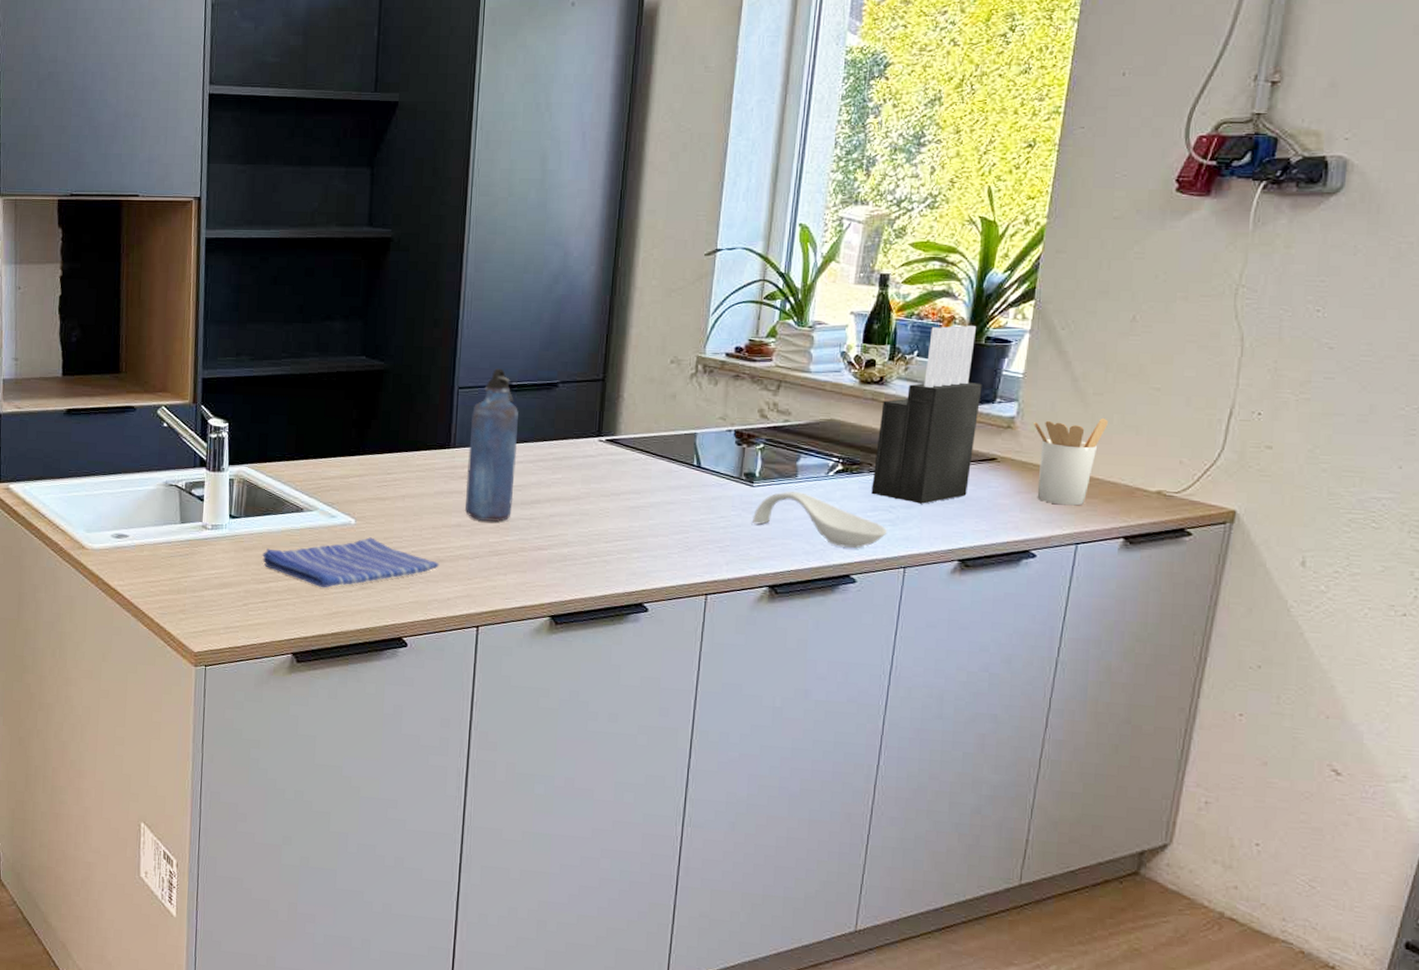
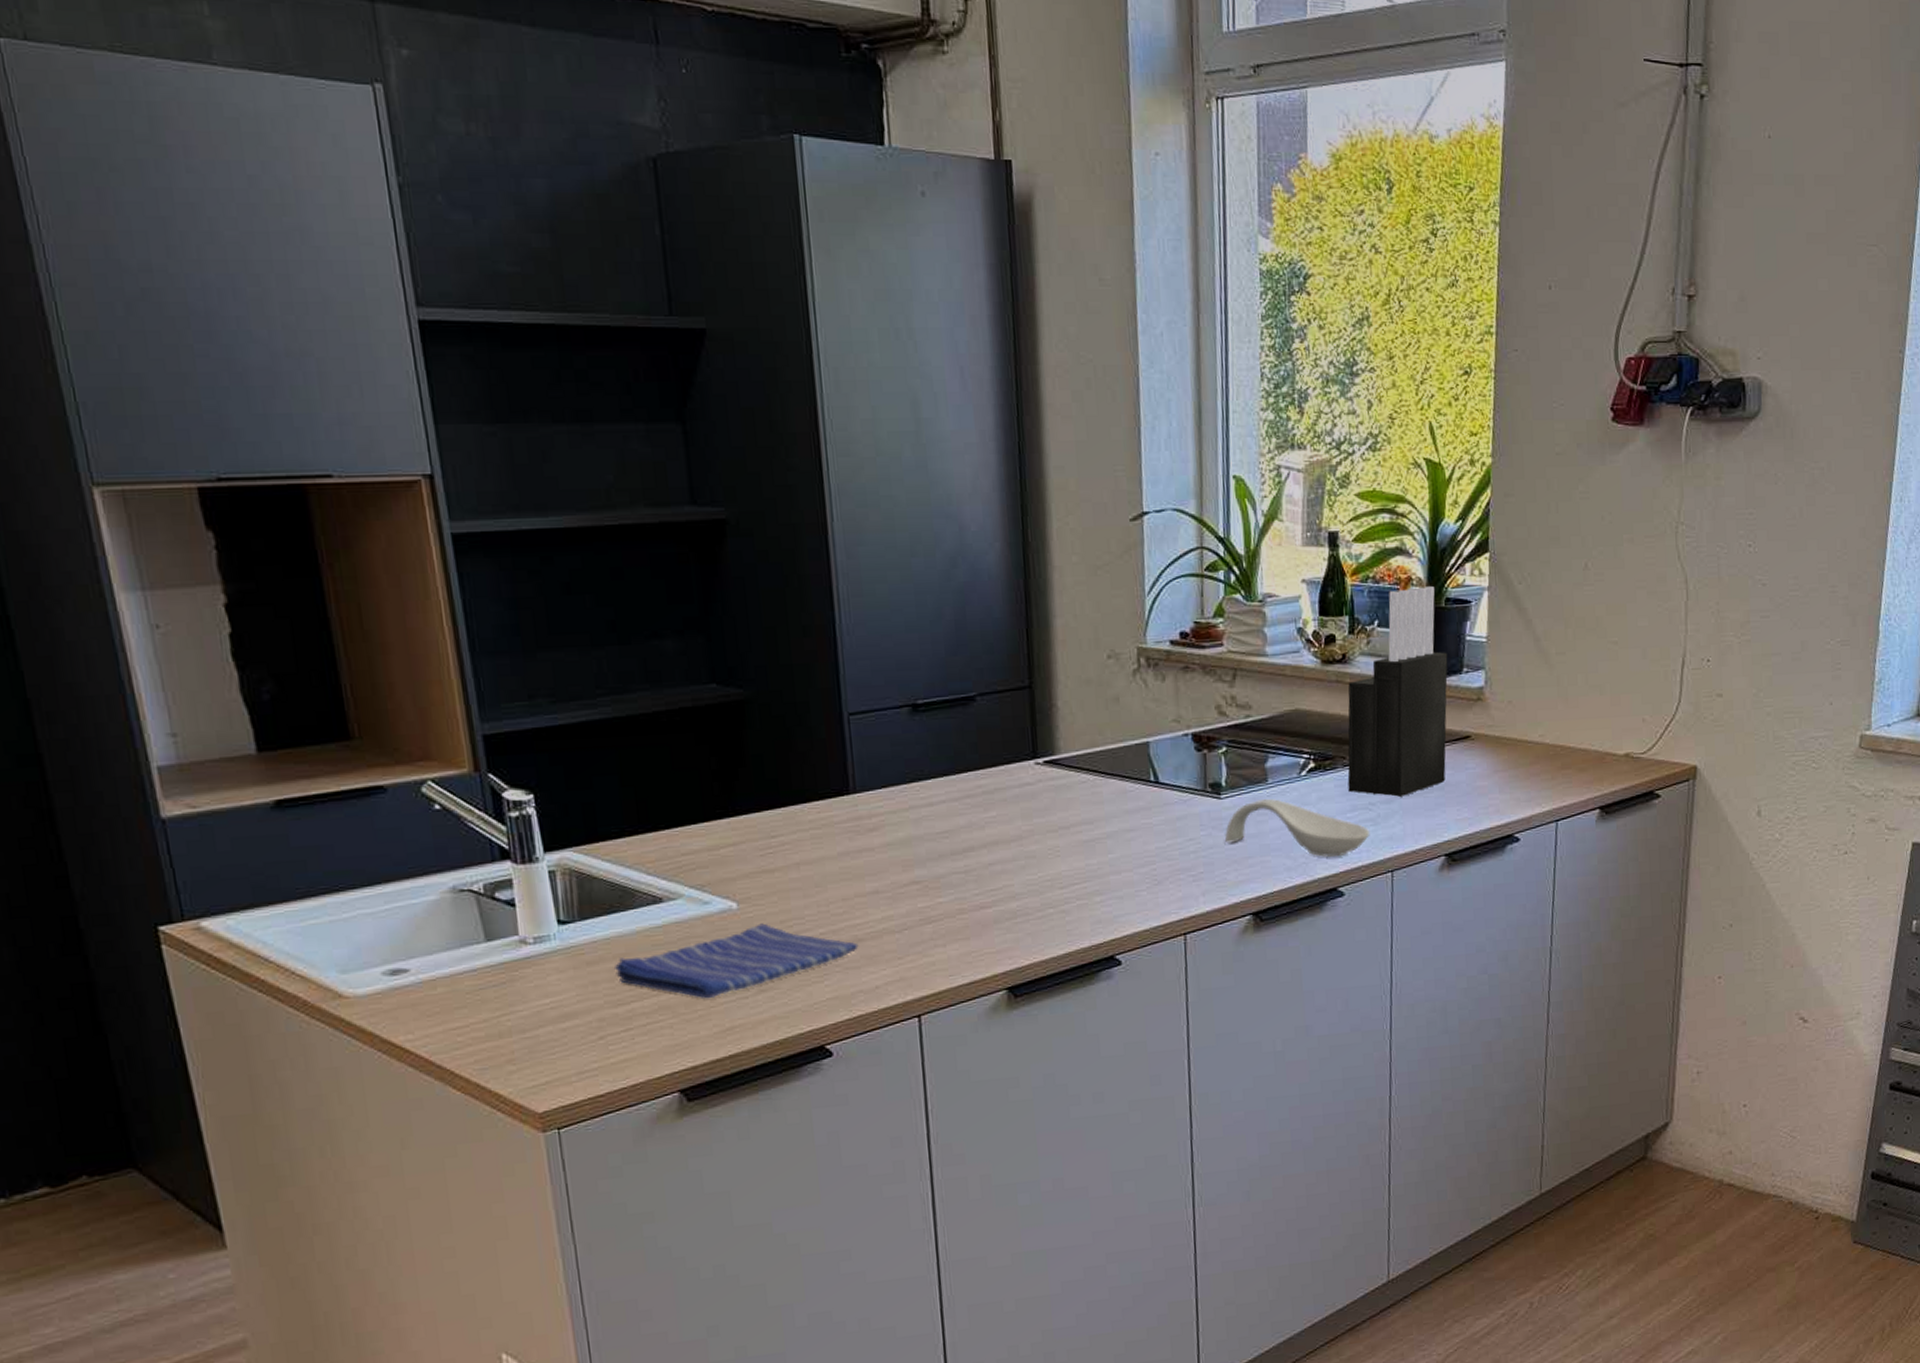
water bottle: present [464,368,518,523] -> none [871,684,941,882]
utensil holder: present [1034,417,1108,506] -> none [1503,679,1573,780]

